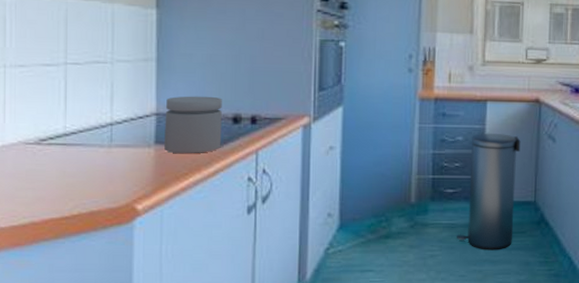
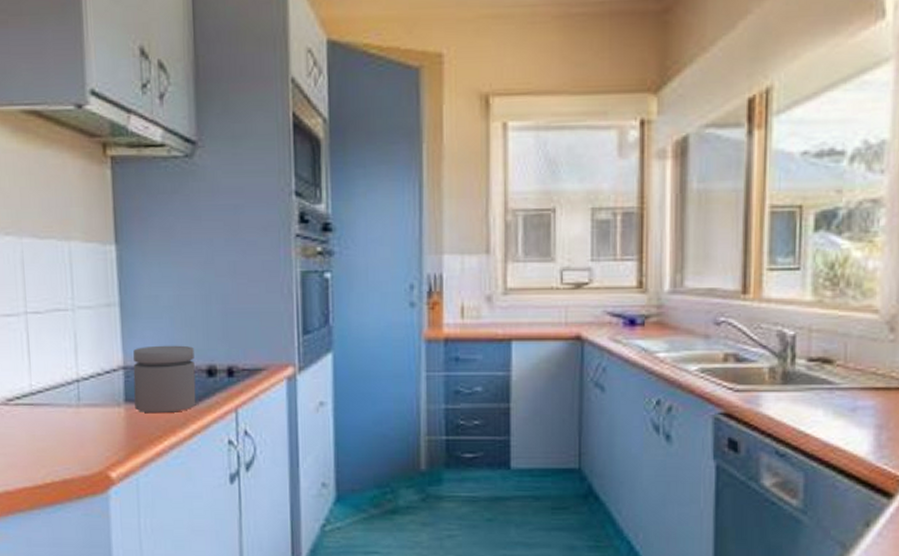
pedal bin: present [457,133,521,250] -> none [480,382,558,531]

